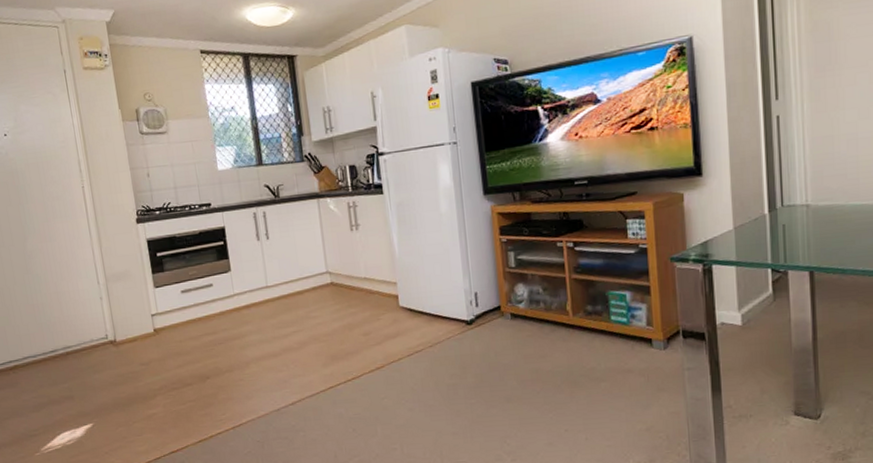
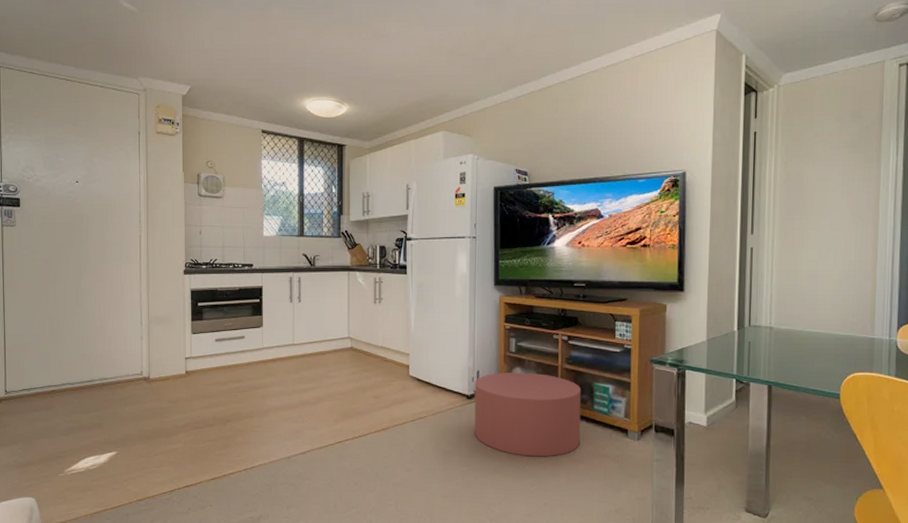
pouf: none [473,287,600,381] -> present [474,372,582,457]

